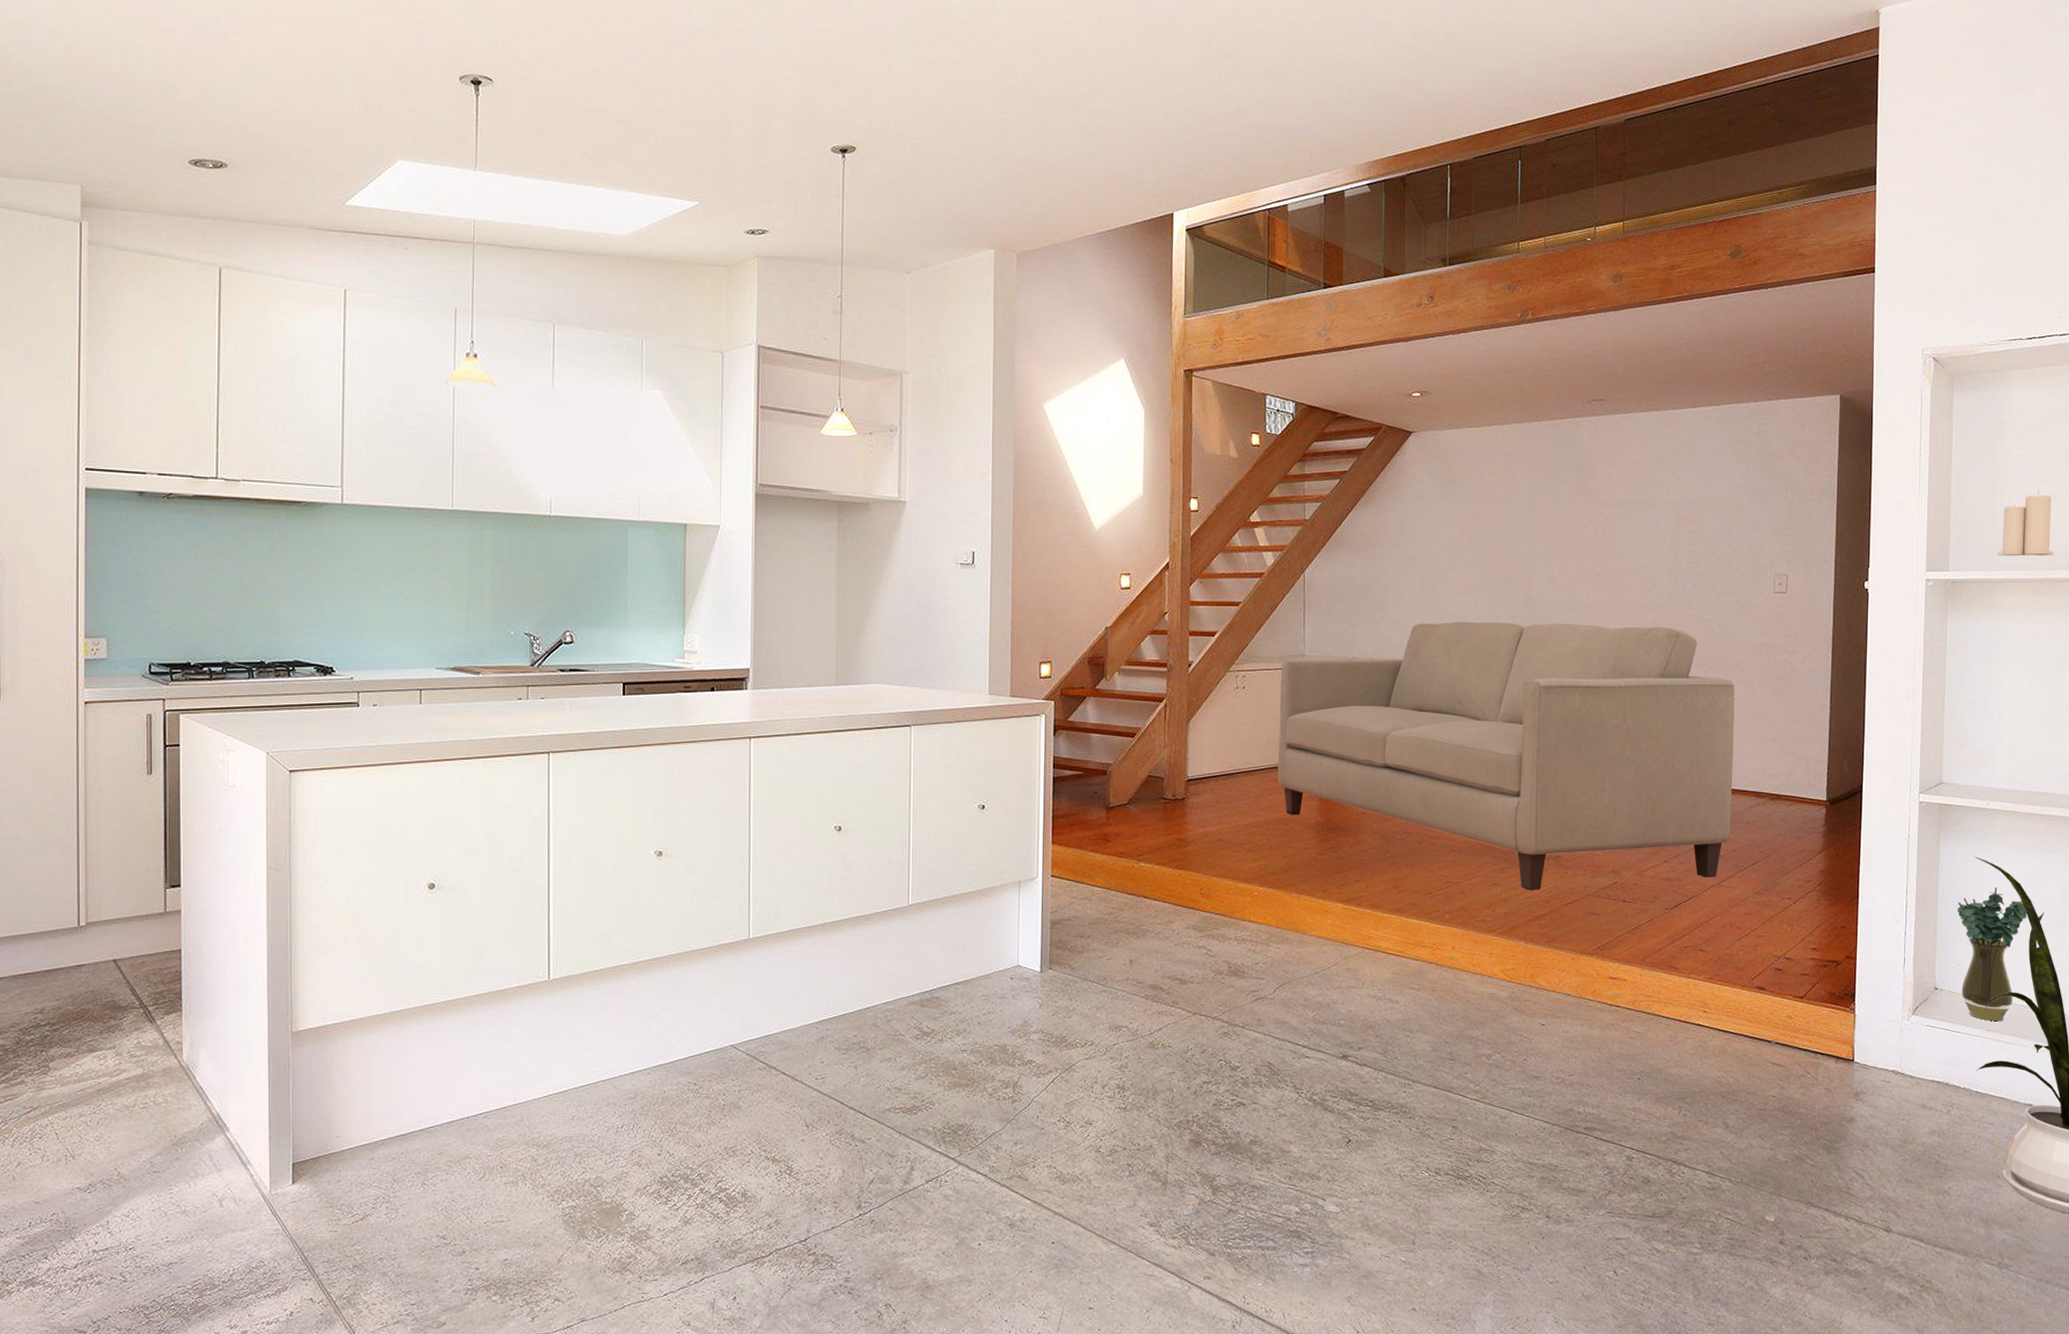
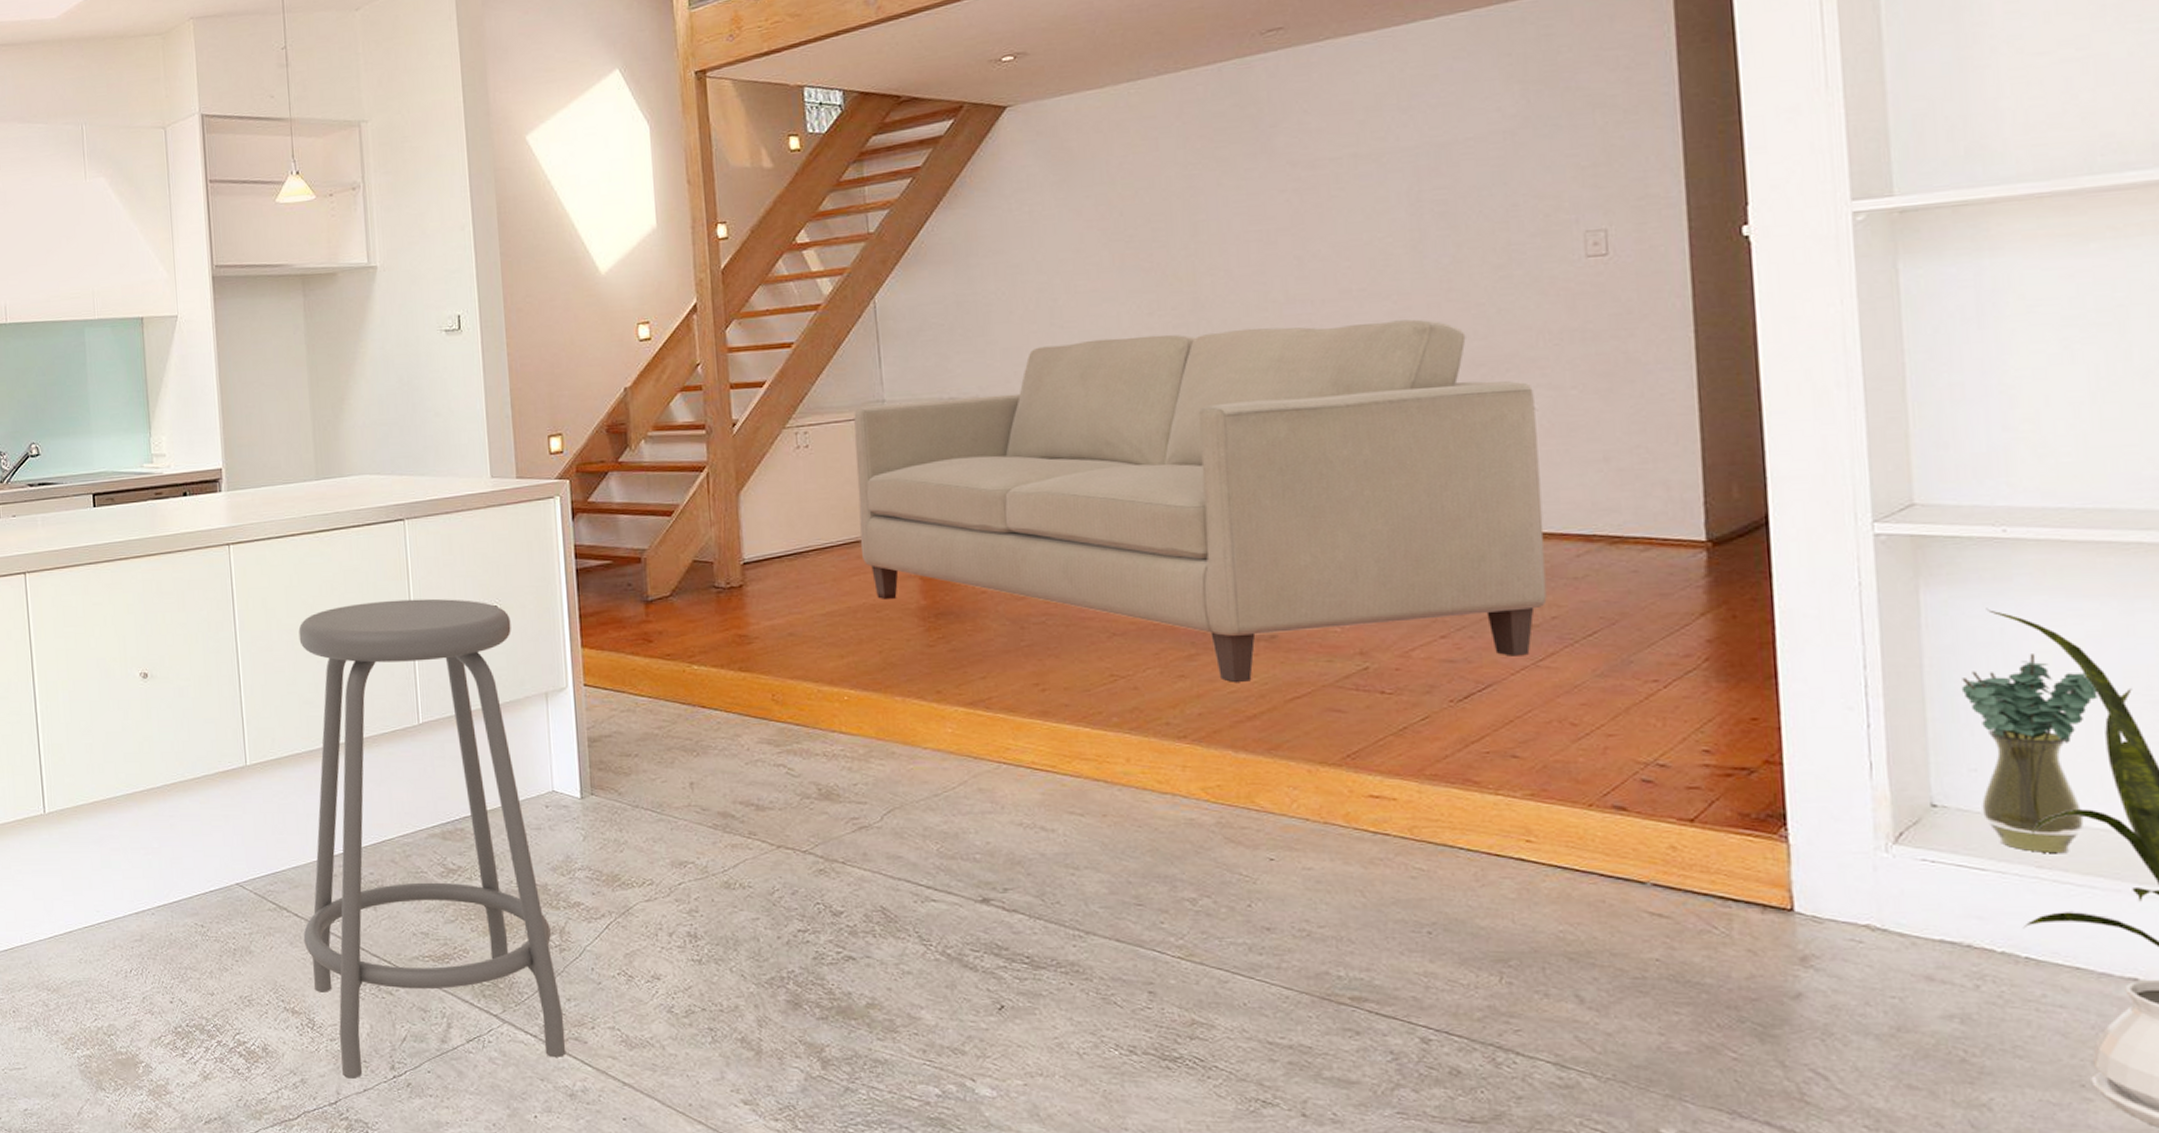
bar stool: none [788,796,1010,1218] -> present [298,598,566,1079]
candle: present [1997,489,2055,556] -> none [1981,58,2094,165]

